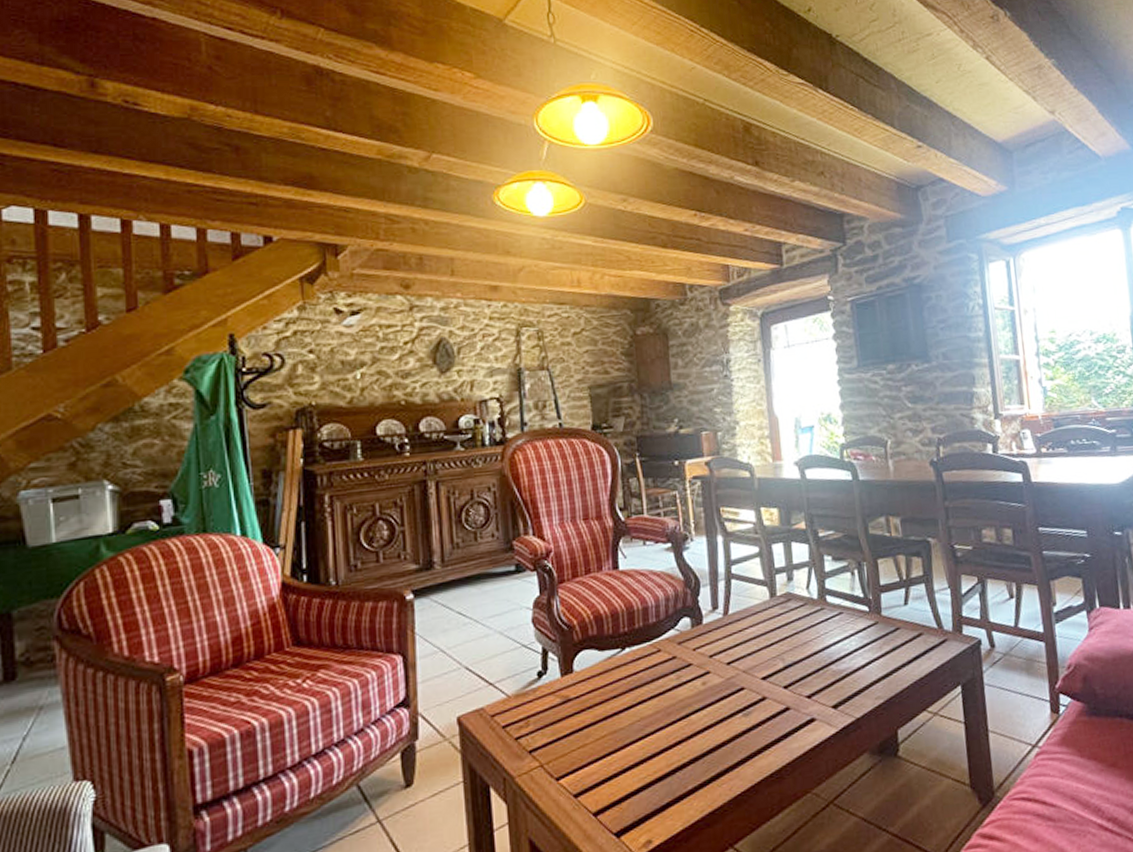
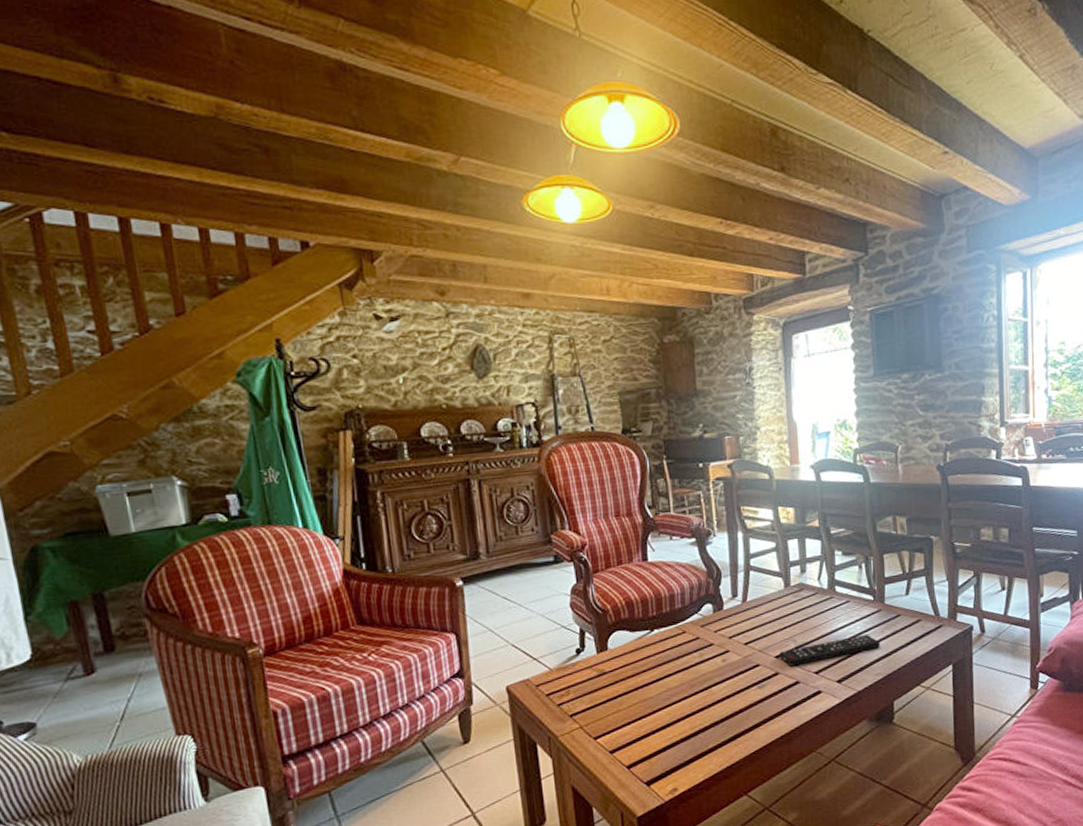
remote control: none [766,650,880,690] -> present [779,634,881,667]

